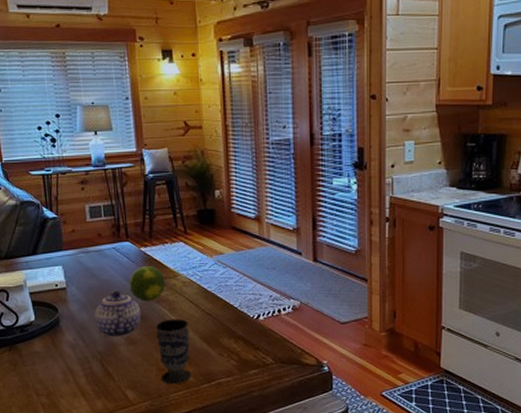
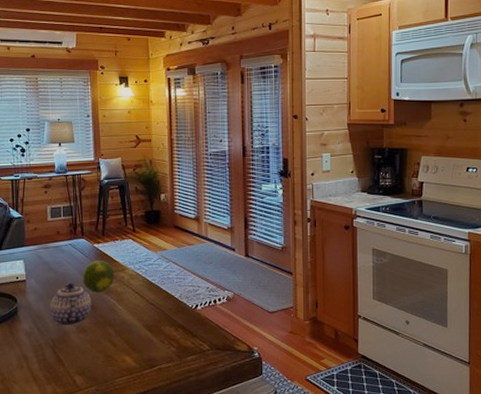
cup: present [156,319,191,385] -> none [105,308,135,370]

